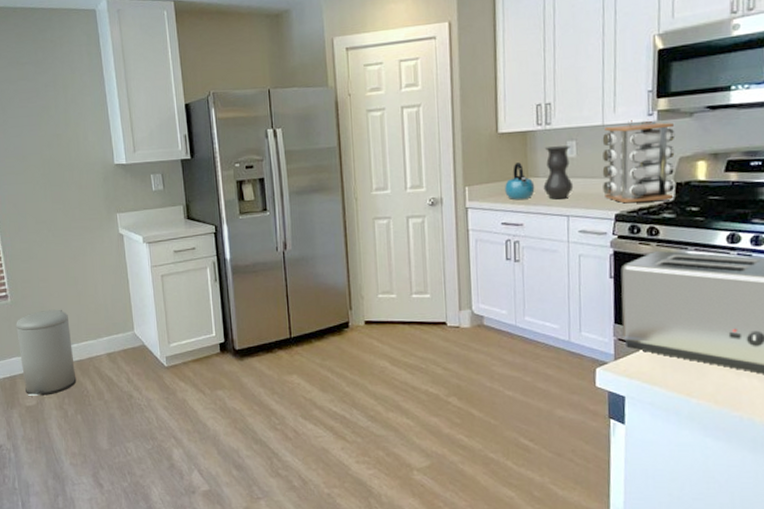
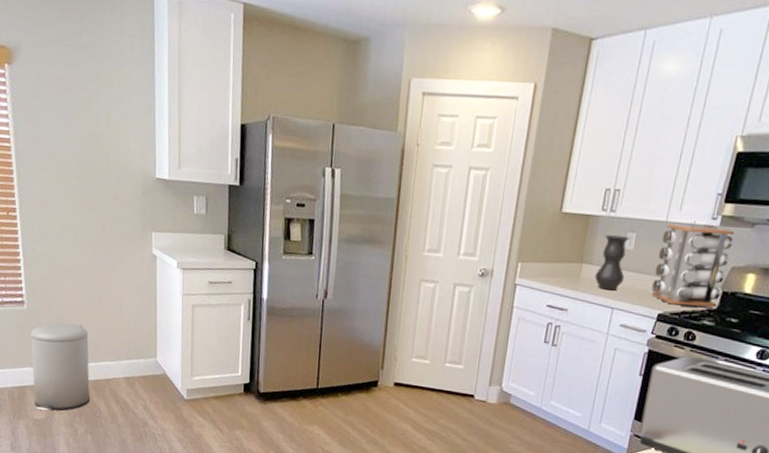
kettle: present [505,163,535,200] -> none [556,246,587,285]

